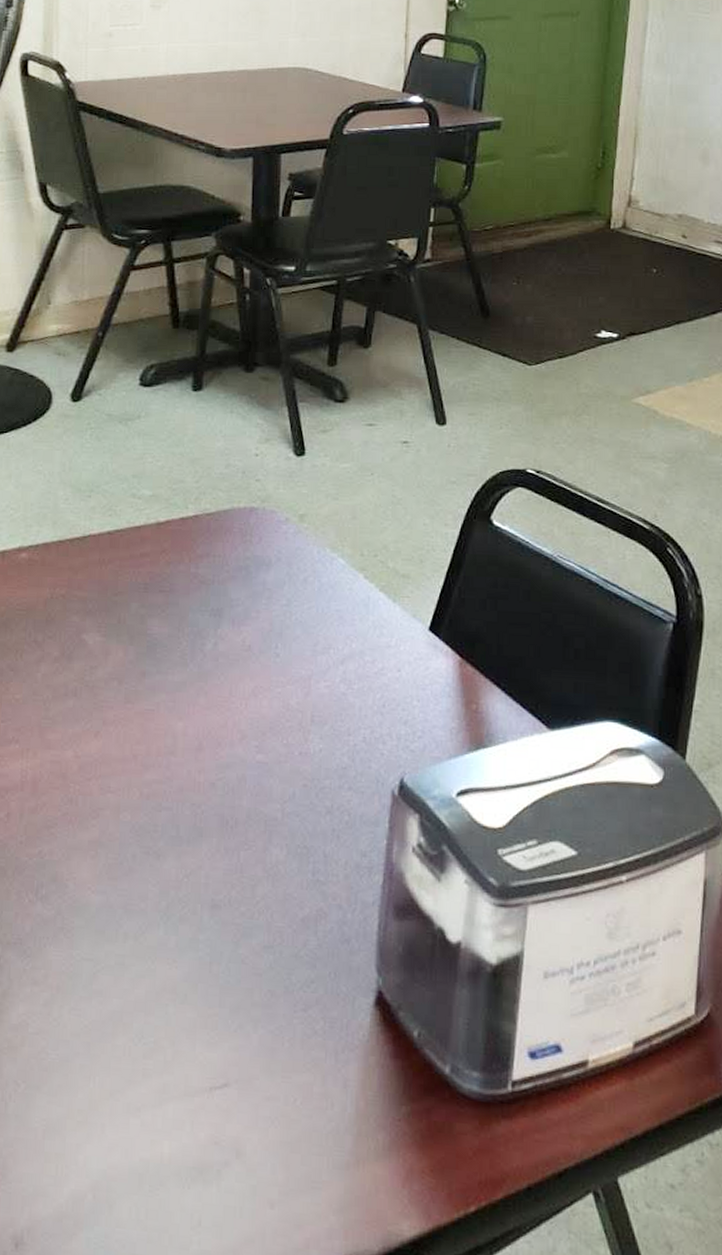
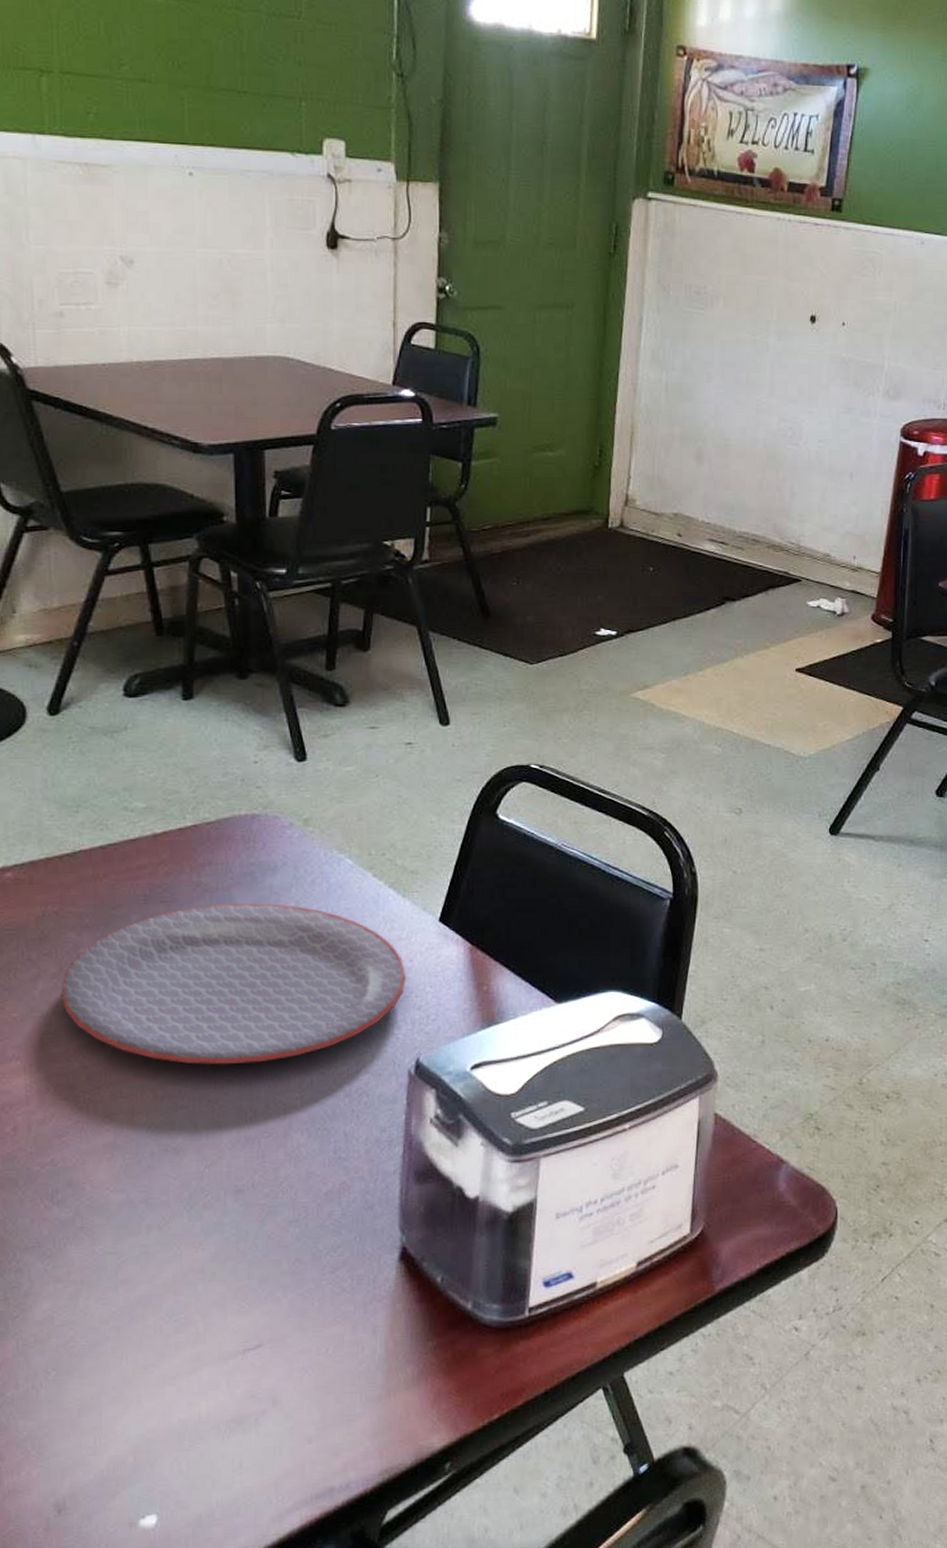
plate: none [61,597,393,768] -> present [61,903,406,1065]

